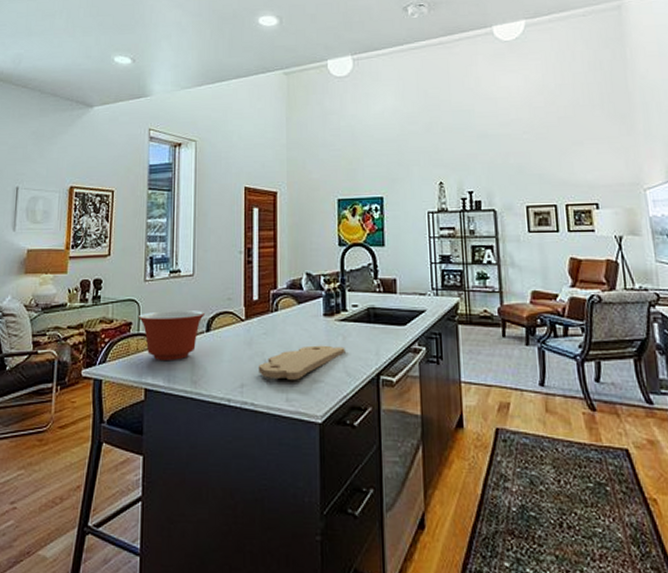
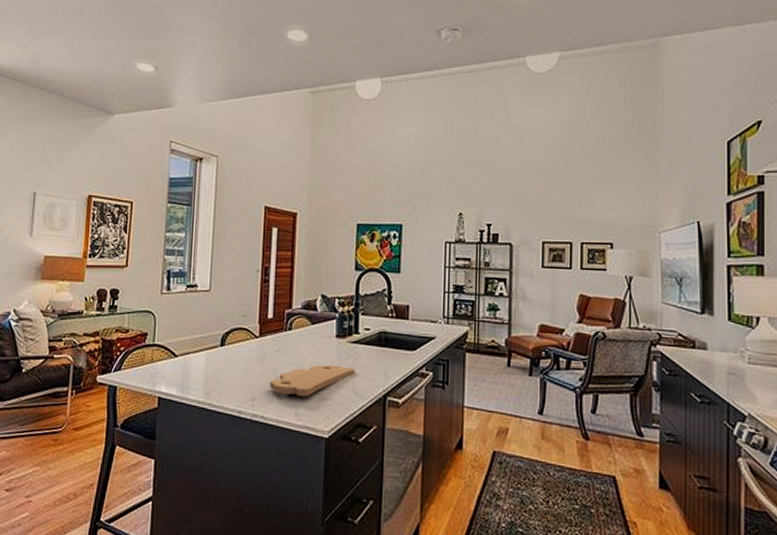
mixing bowl: present [137,311,206,360] -> none [153,324,221,372]

